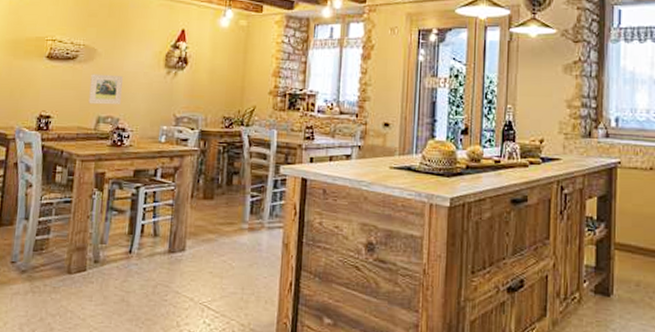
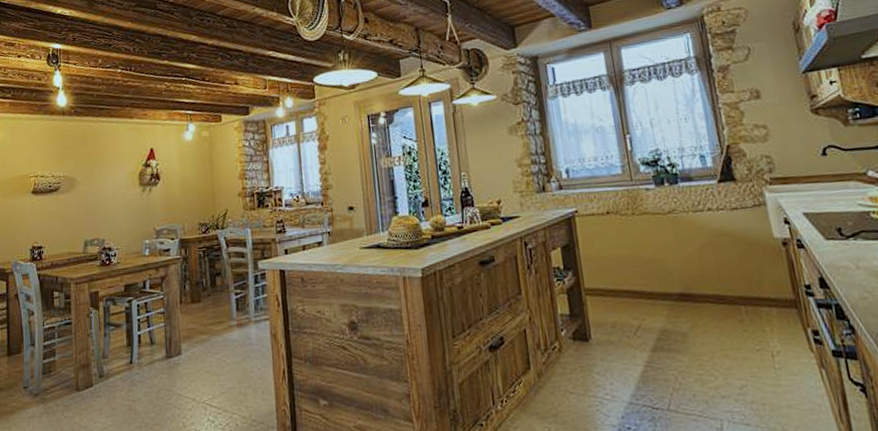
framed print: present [88,74,123,105] -> none [74,199,104,230]

